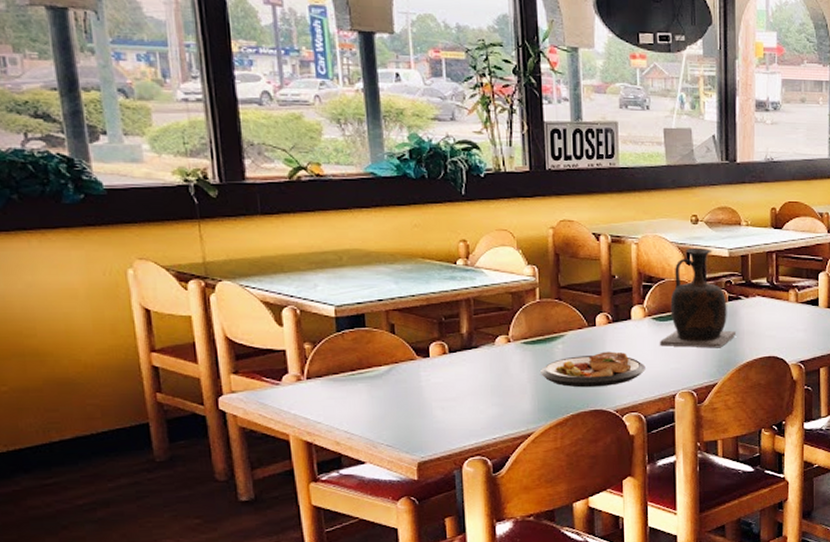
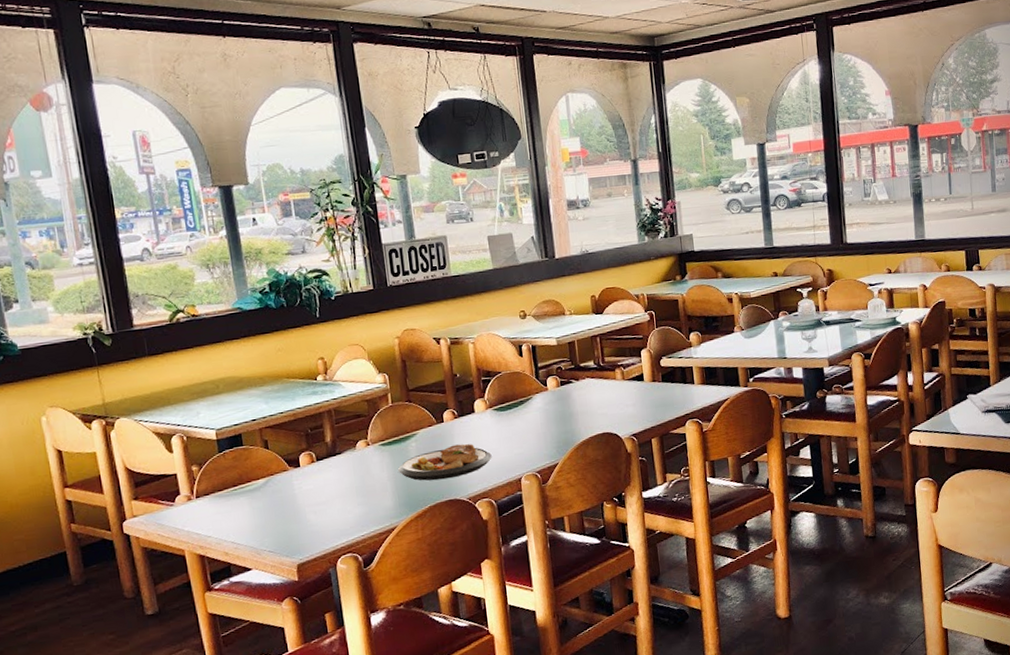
vase: present [659,248,737,348] -> none [501,340,571,434]

